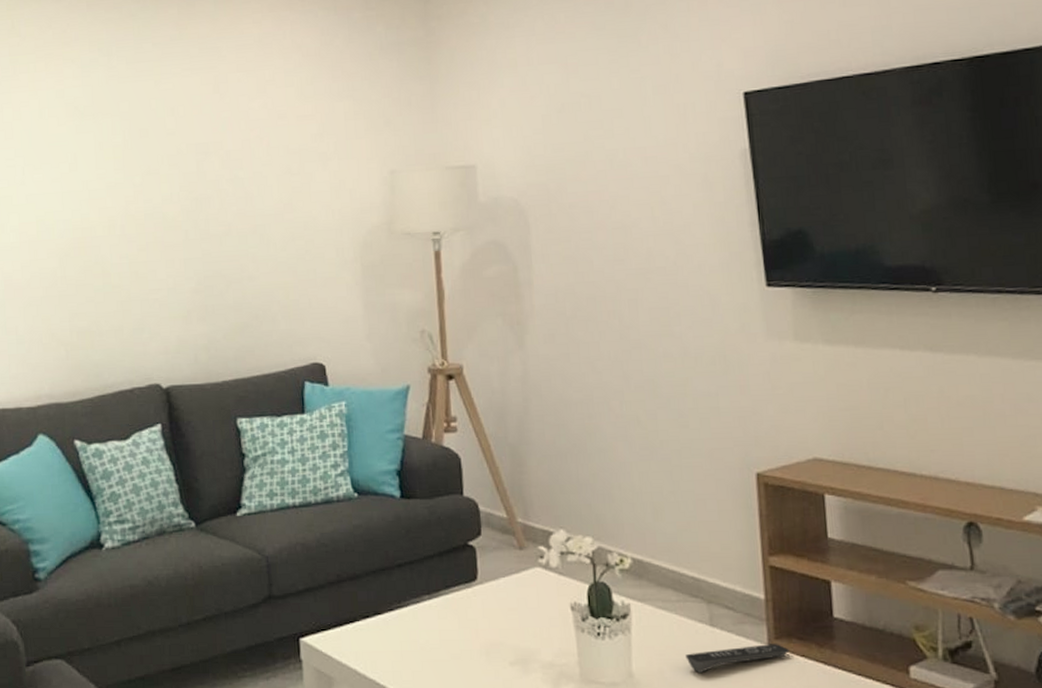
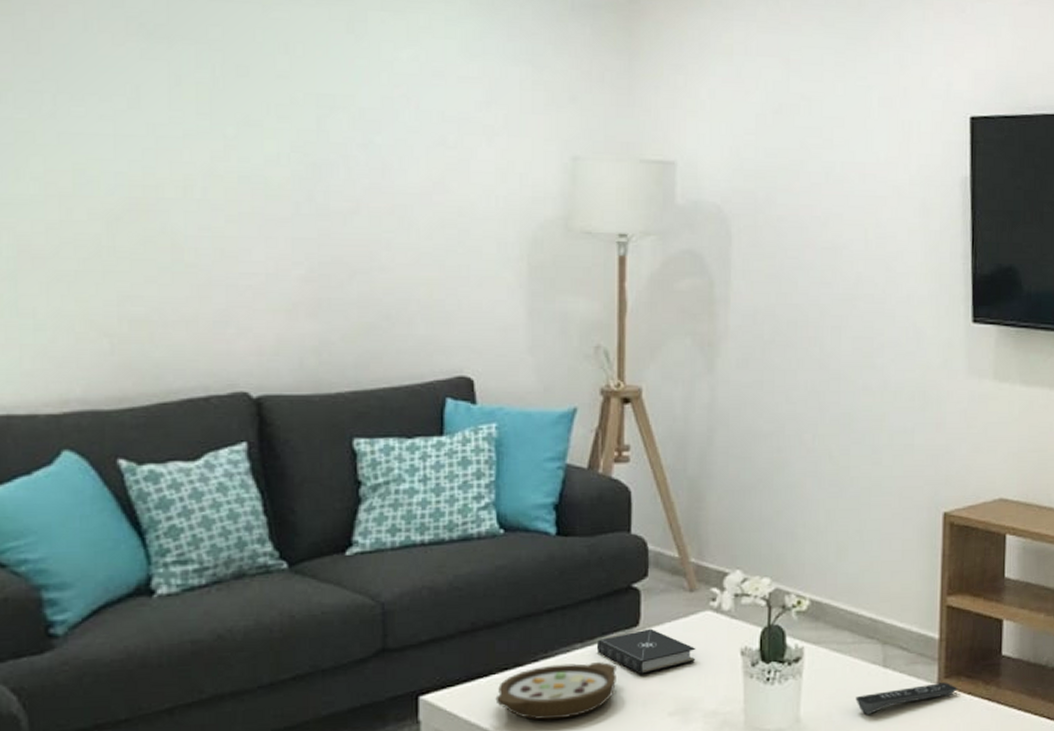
bowl: none [361,613,461,664] -> present [495,662,616,720]
book: none [441,583,531,625] -> present [596,628,696,674]

